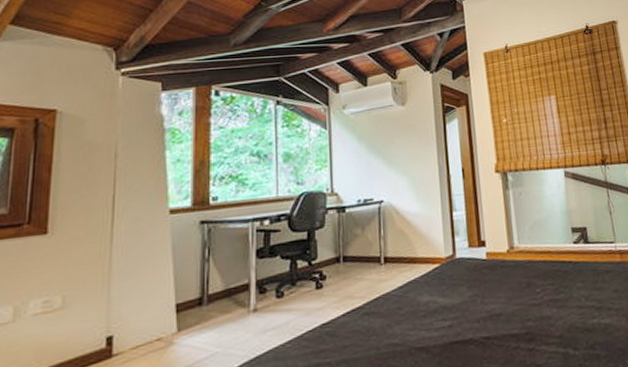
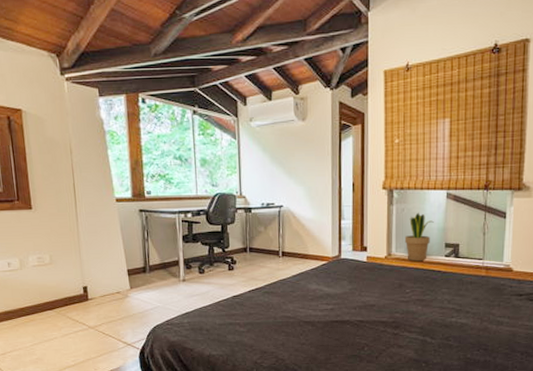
potted plant: none [526,195,556,253] -> present [404,212,434,262]

